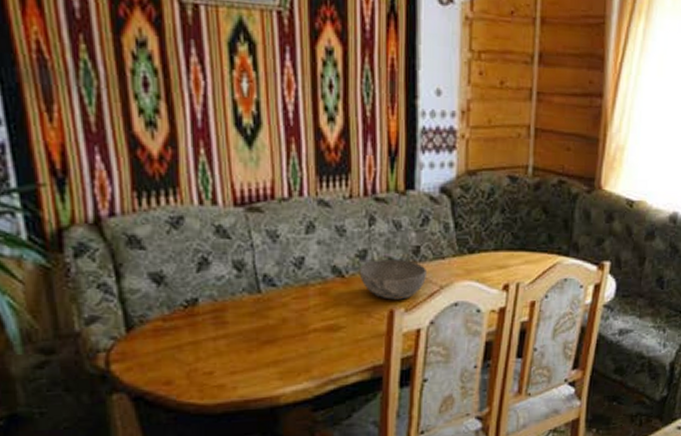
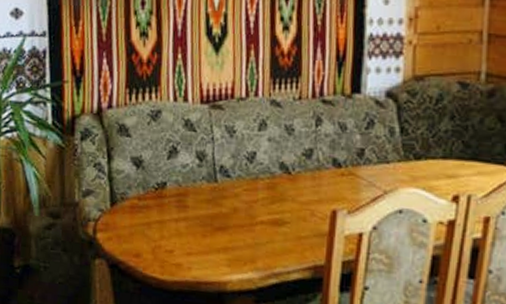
bowl: present [359,258,426,300] -> none [304,159,370,201]

